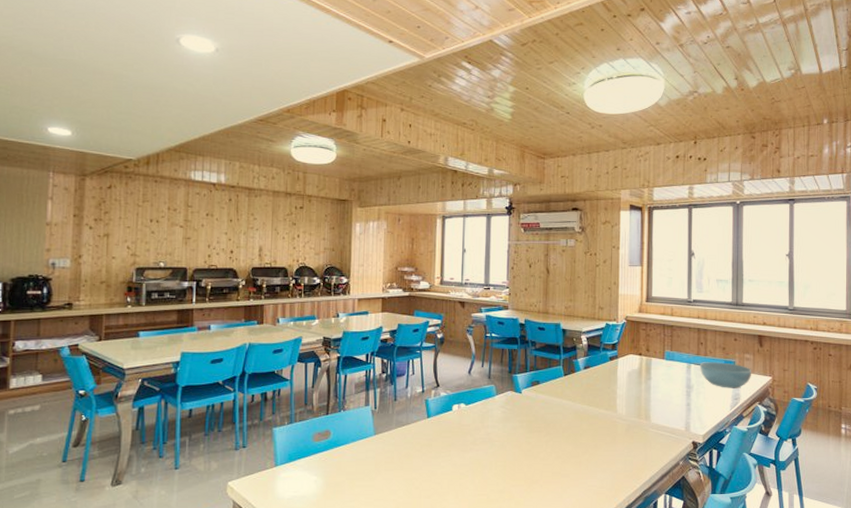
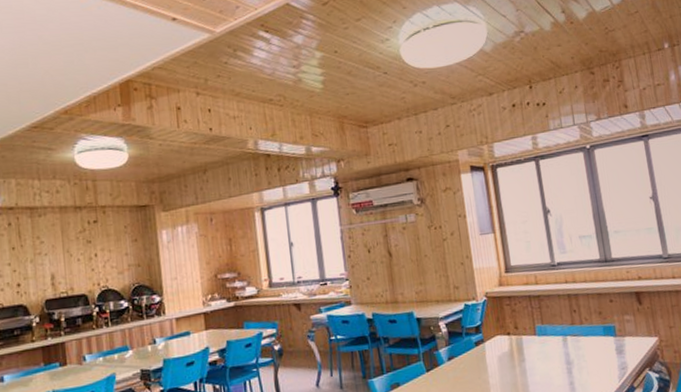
bowl: present [699,362,752,388] -> none [576,328,636,358]

